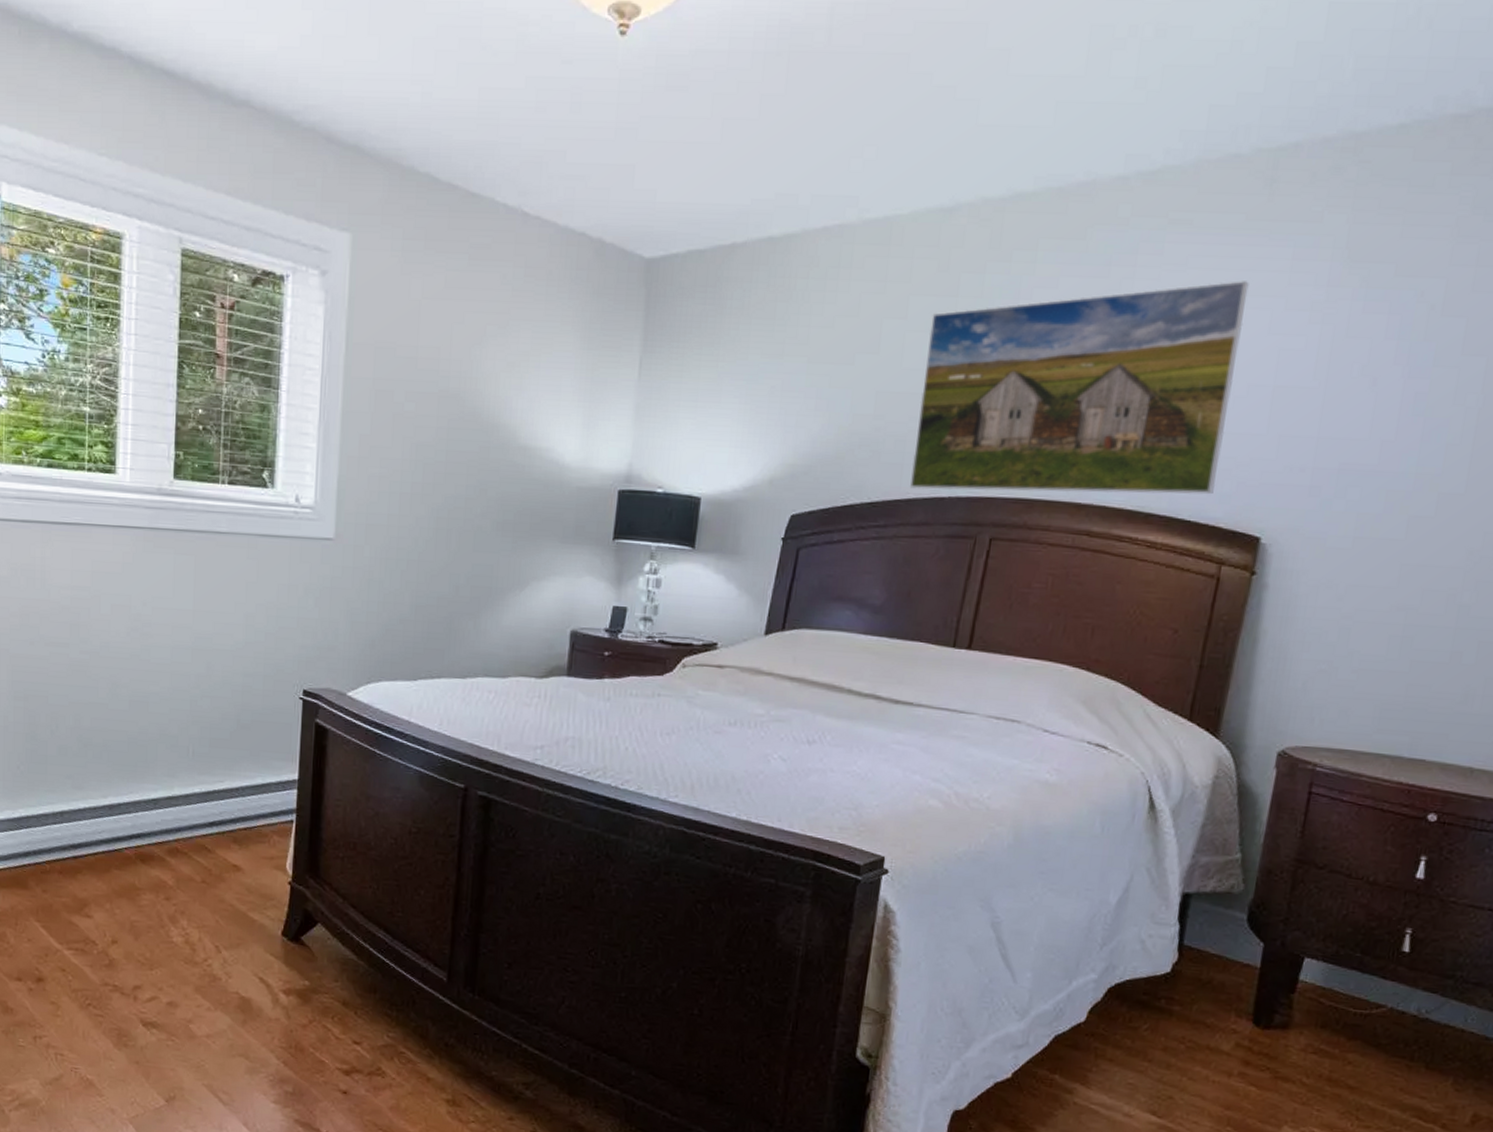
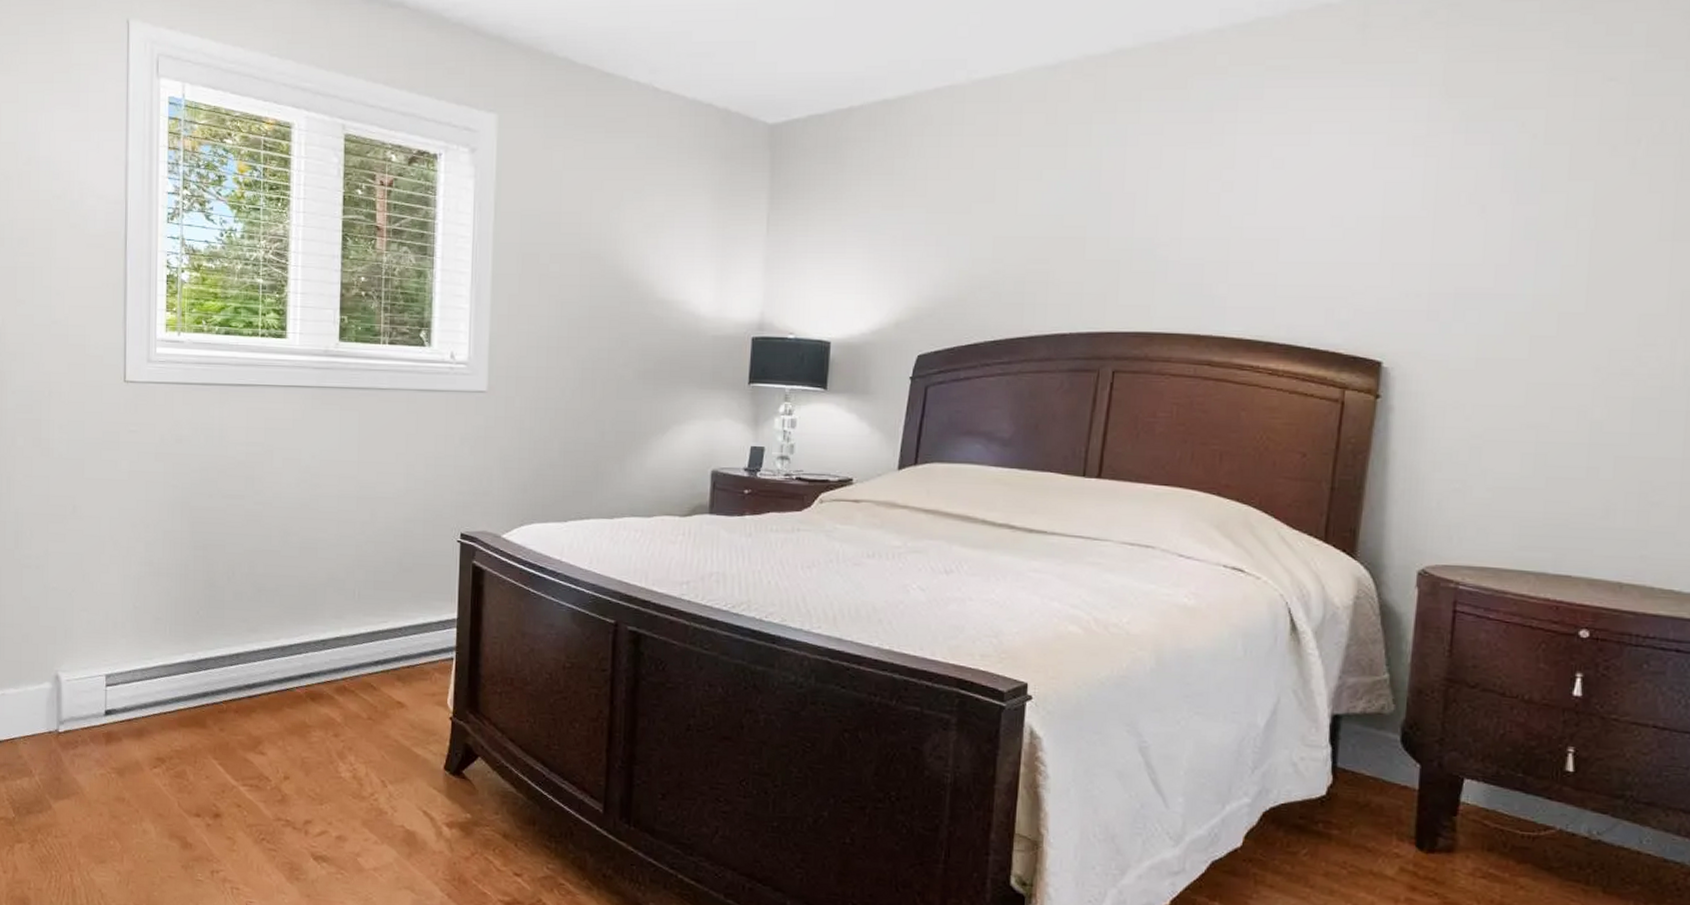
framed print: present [910,281,1249,495] -> none [1031,120,1350,327]

